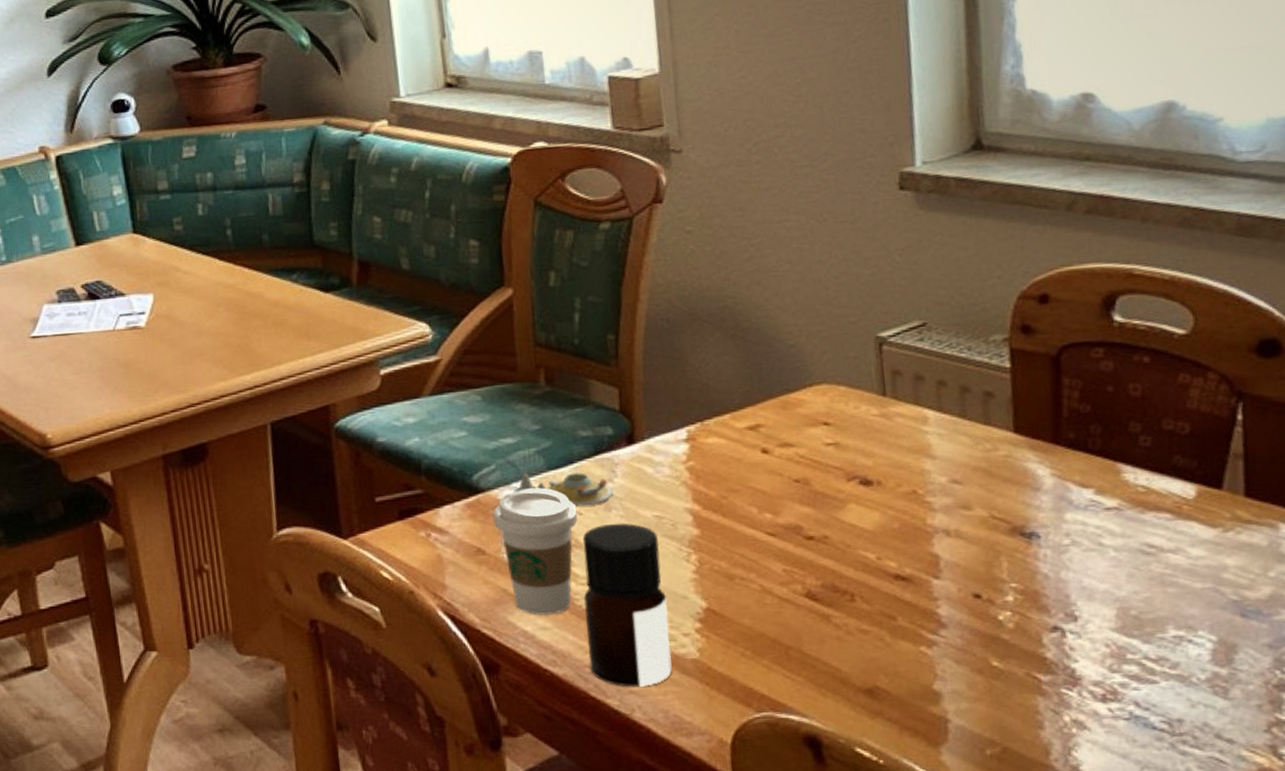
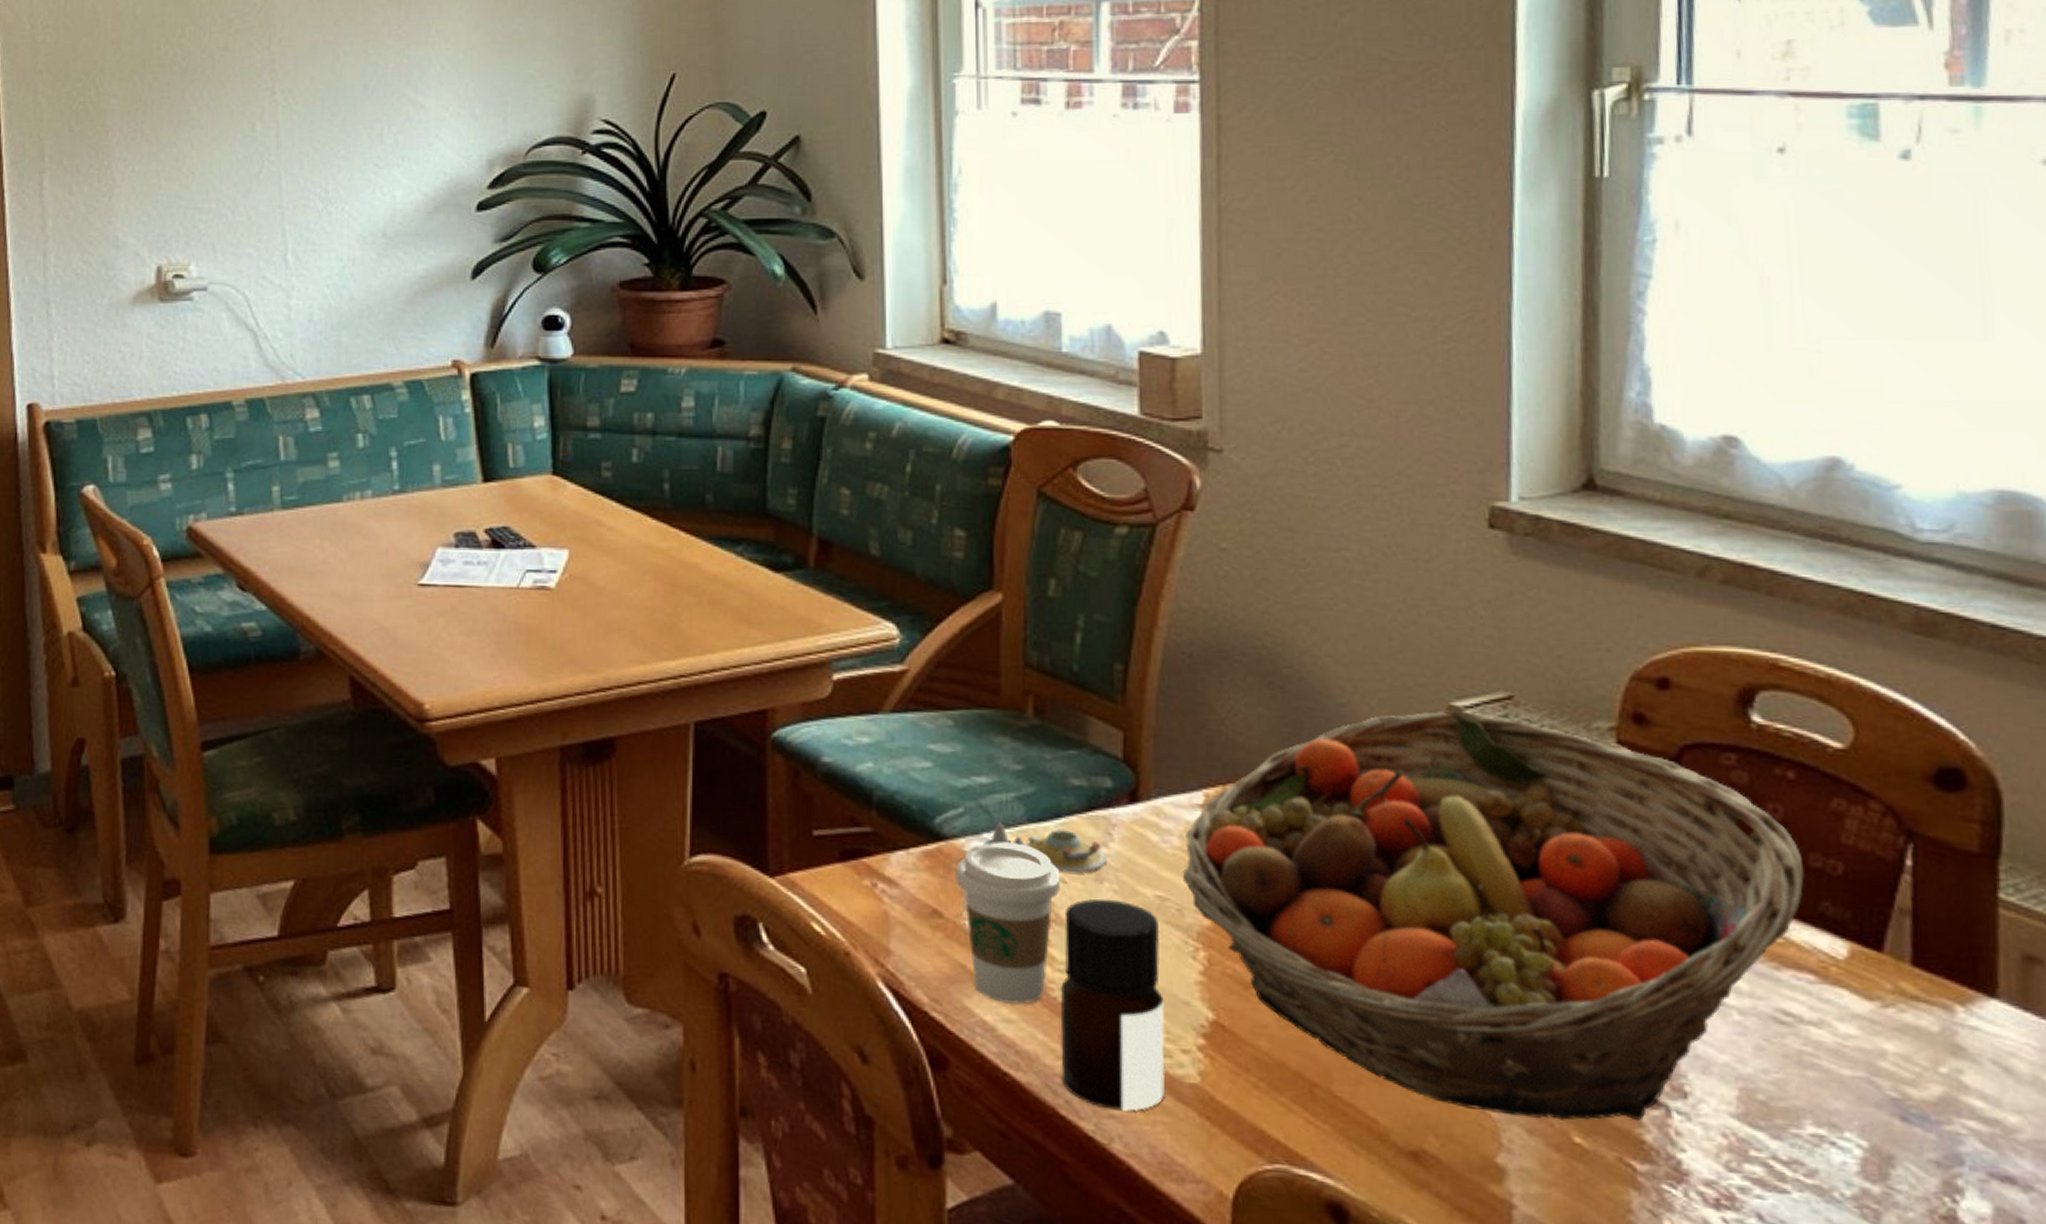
fruit basket: none [674,340,1160,652] -> present [1183,710,1805,1120]

